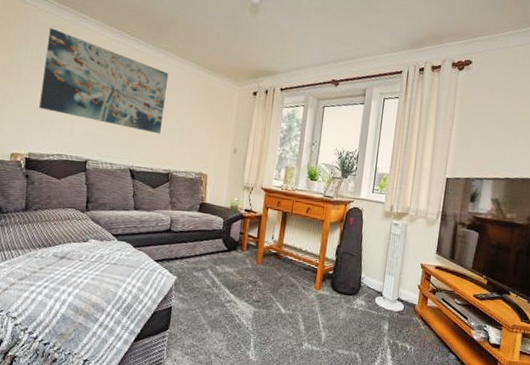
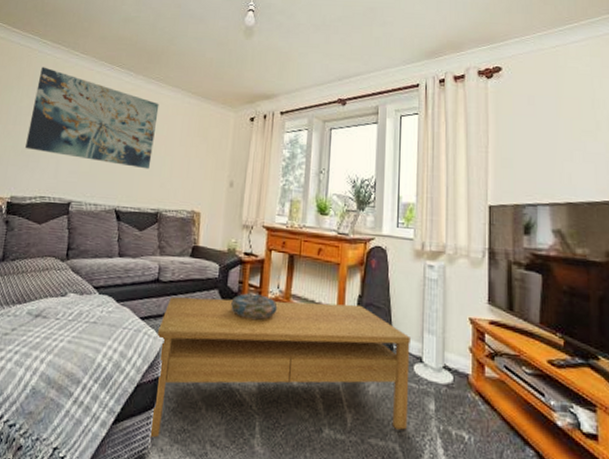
coffee table: none [165,244,375,352] -> present [149,297,410,438]
decorative bowl: none [233,242,272,263] -> present [231,293,278,320]

